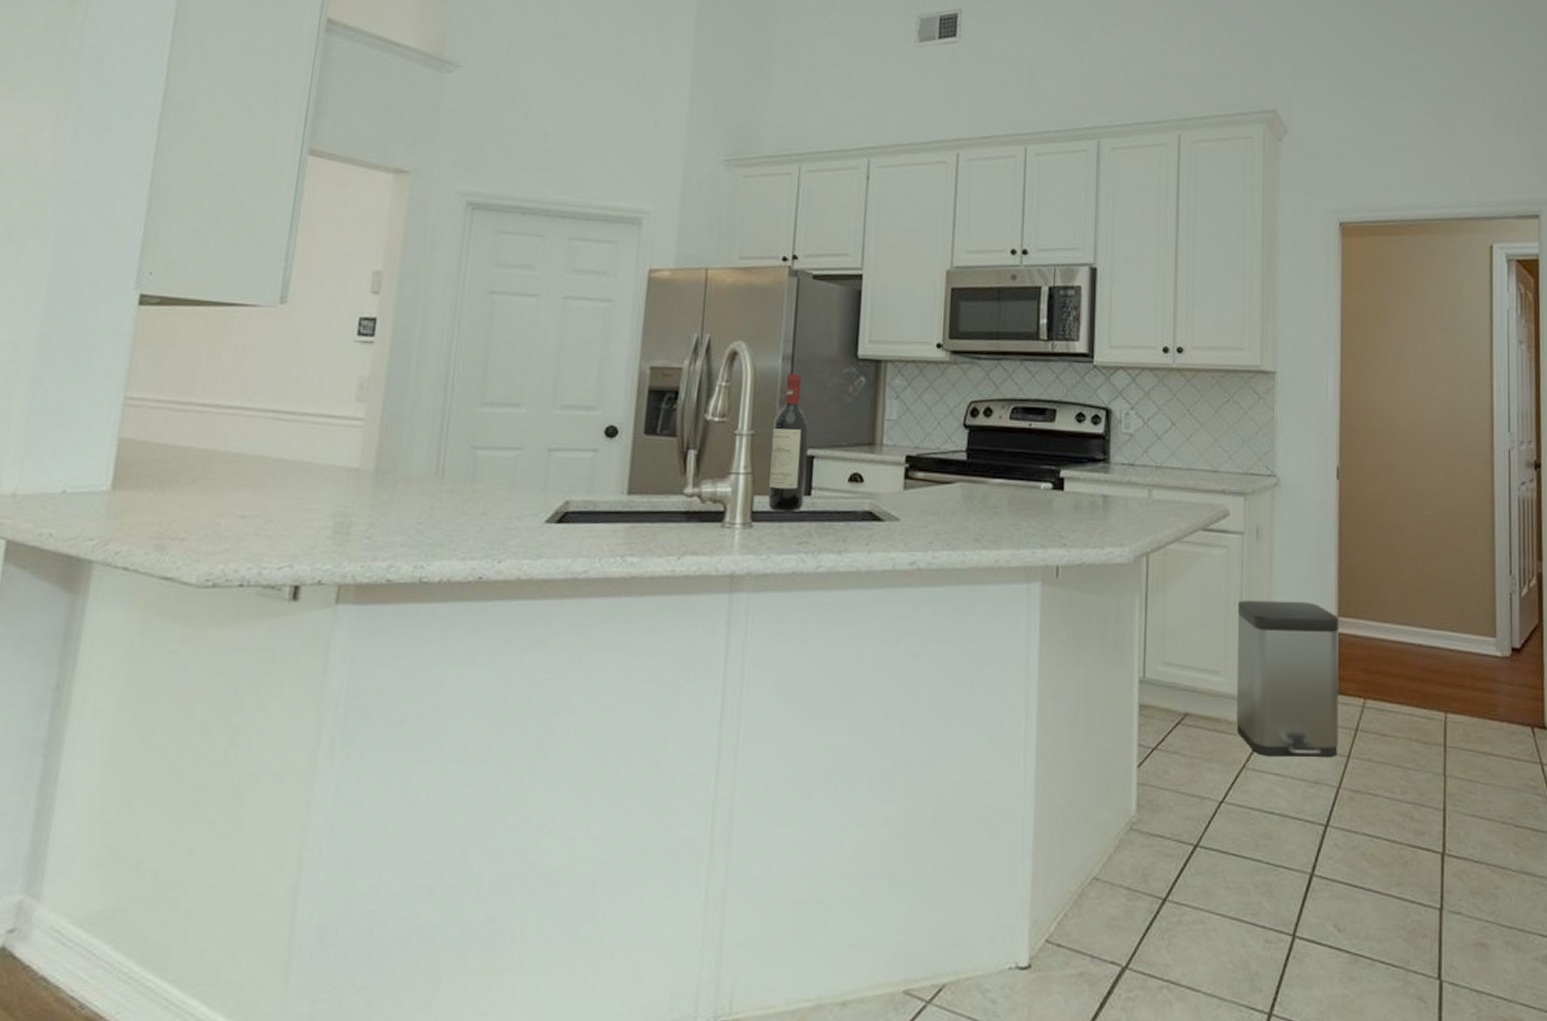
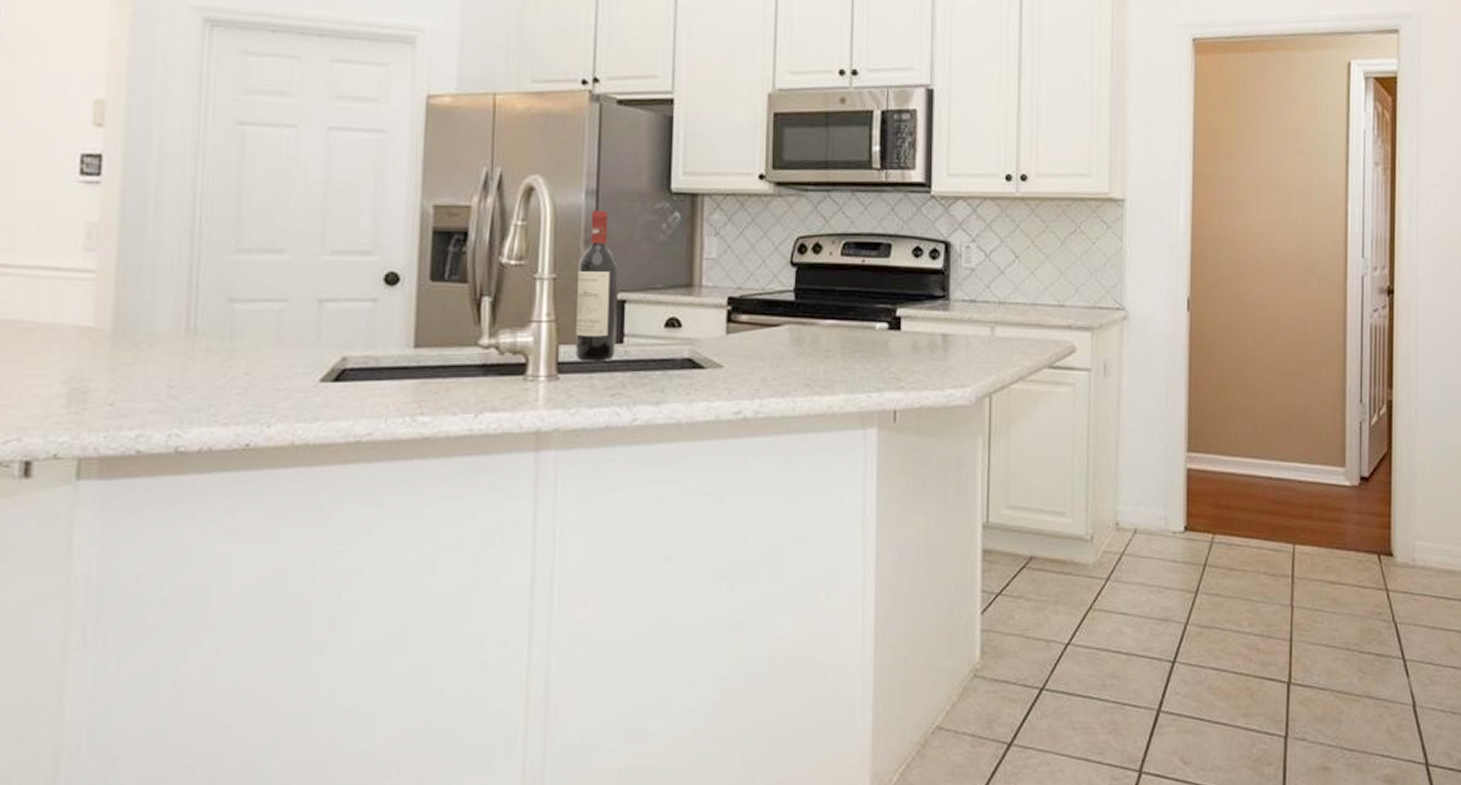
pedal bin: present [1236,600,1339,757] -> none [1083,438,1188,596]

